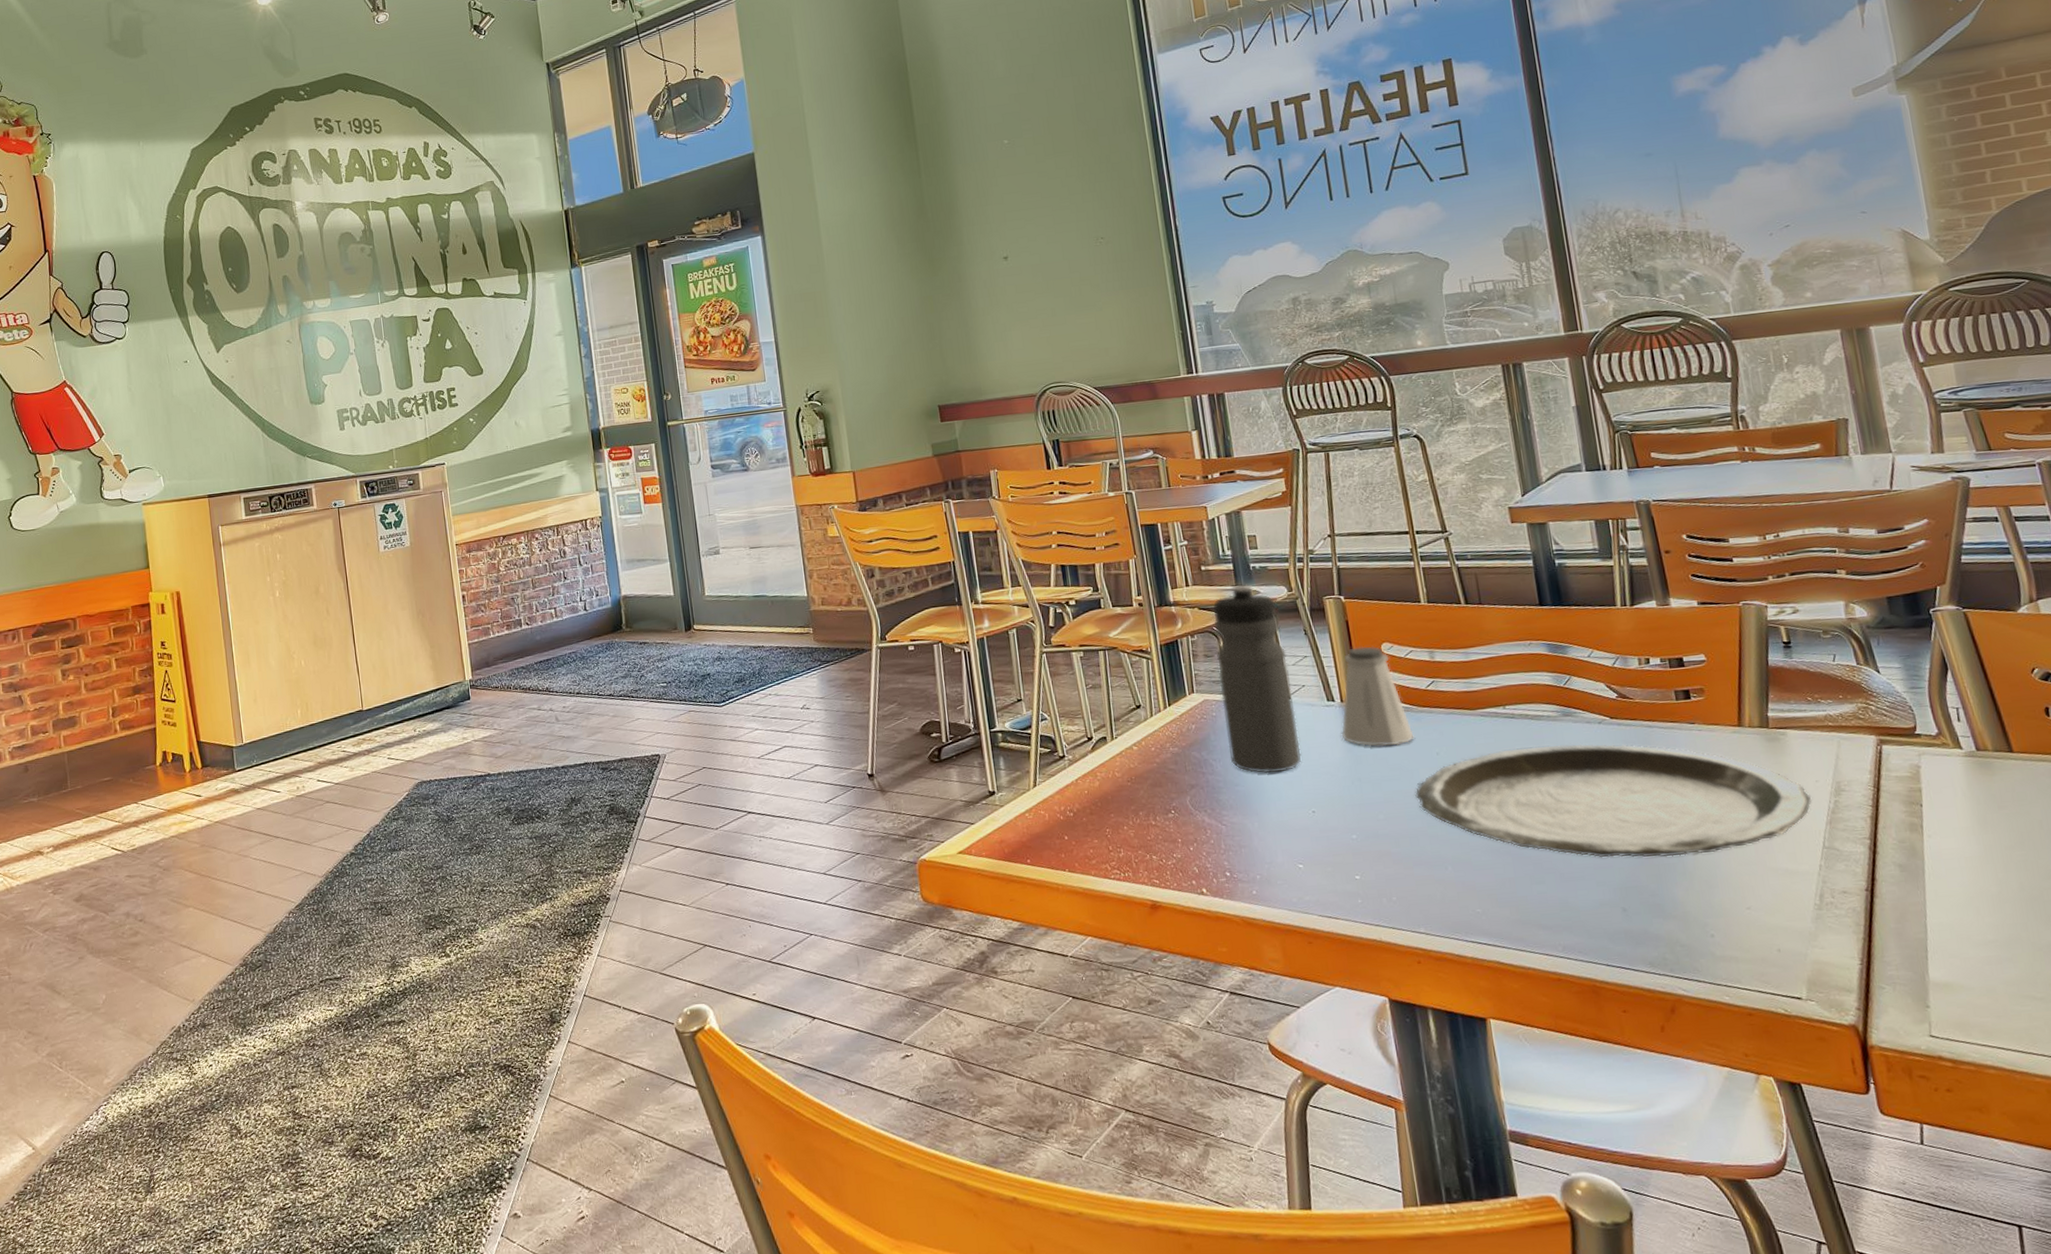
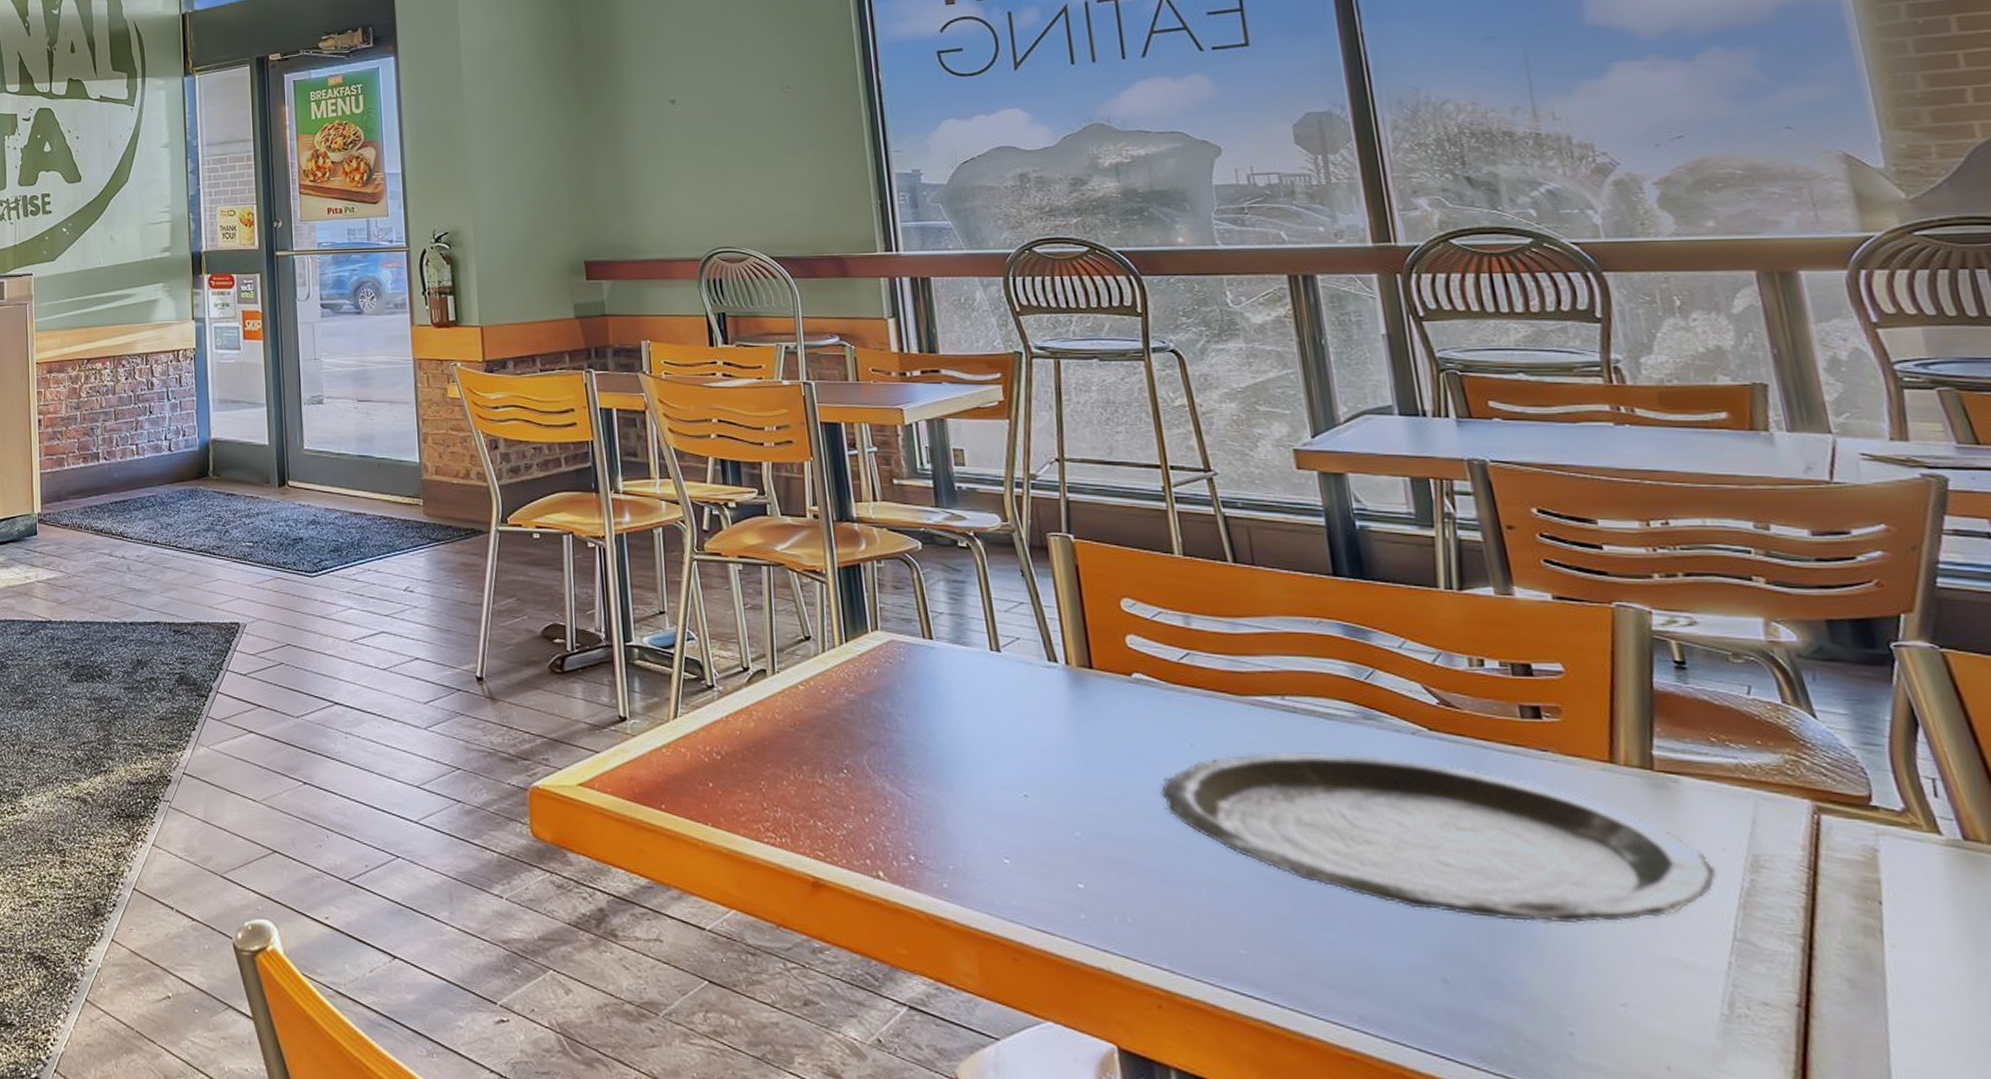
water bottle: present [1213,584,1301,773] -> none [906,506,1012,741]
saltshaker: present [1341,646,1414,747] -> none [1065,599,1161,728]

